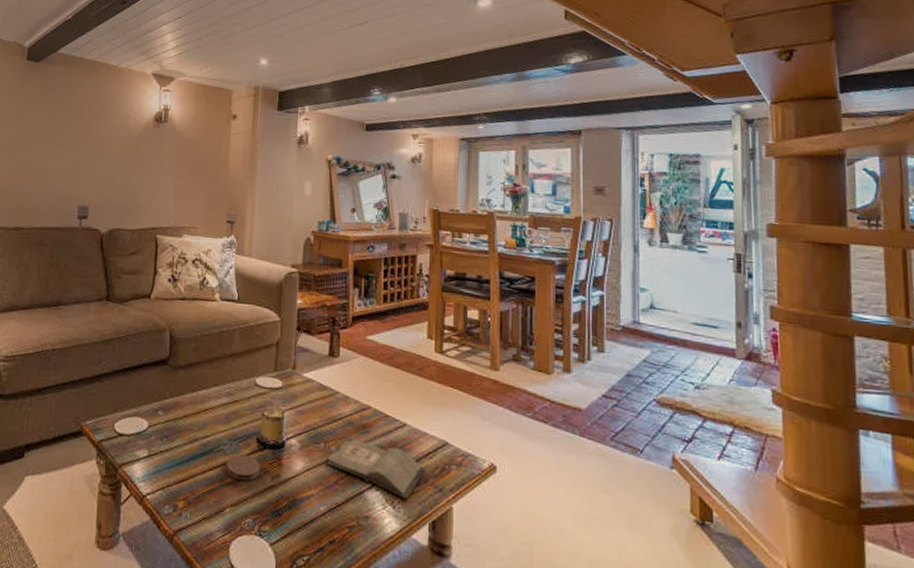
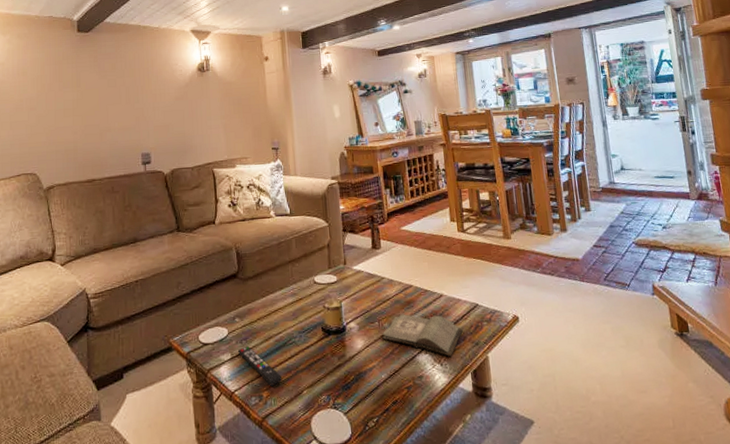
remote control: none [156,444,204,497] -> present [237,345,283,386]
coaster: present [226,454,261,481] -> none [298,343,328,365]

